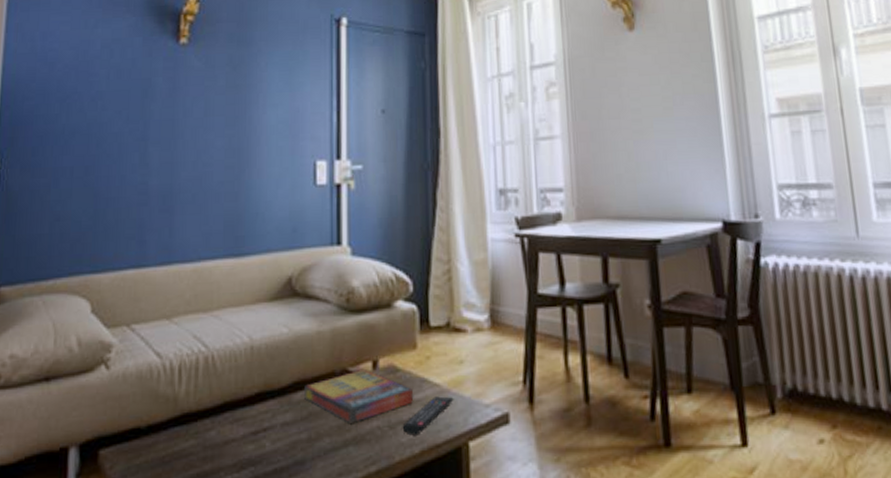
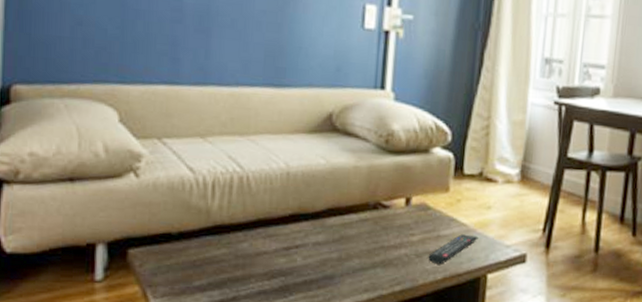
game compilation box: present [304,370,414,425] -> none [337,204,442,250]

